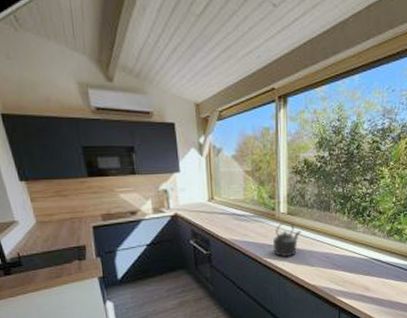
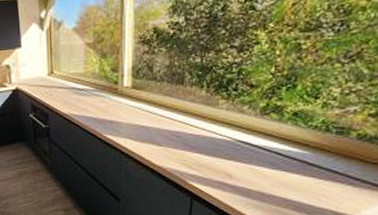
kettle: present [273,221,302,258] -> none [115,96,148,135]

